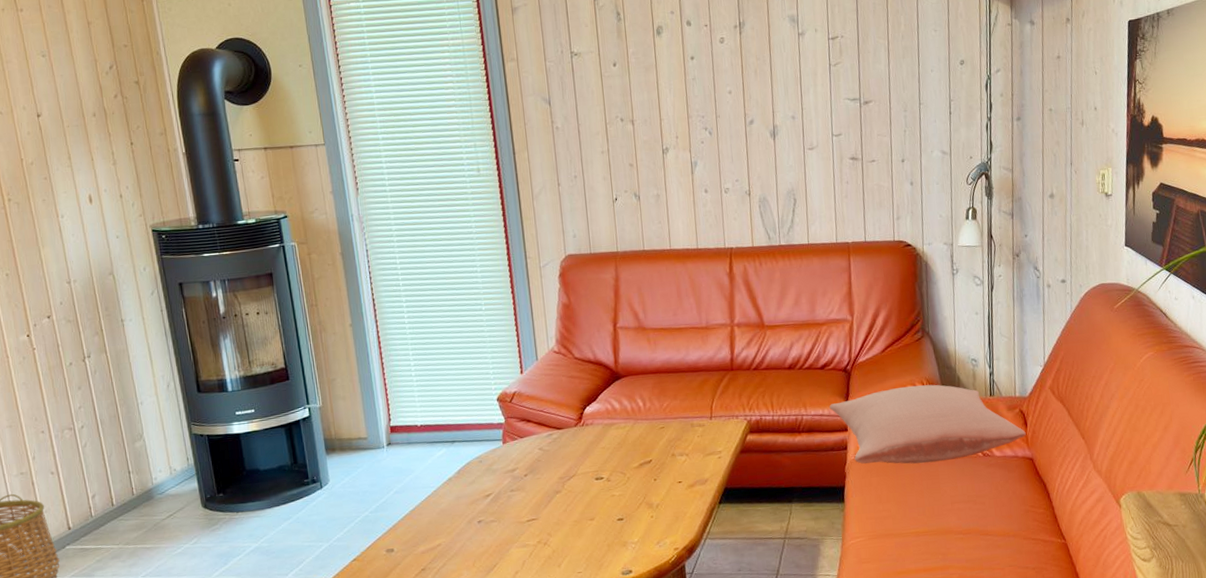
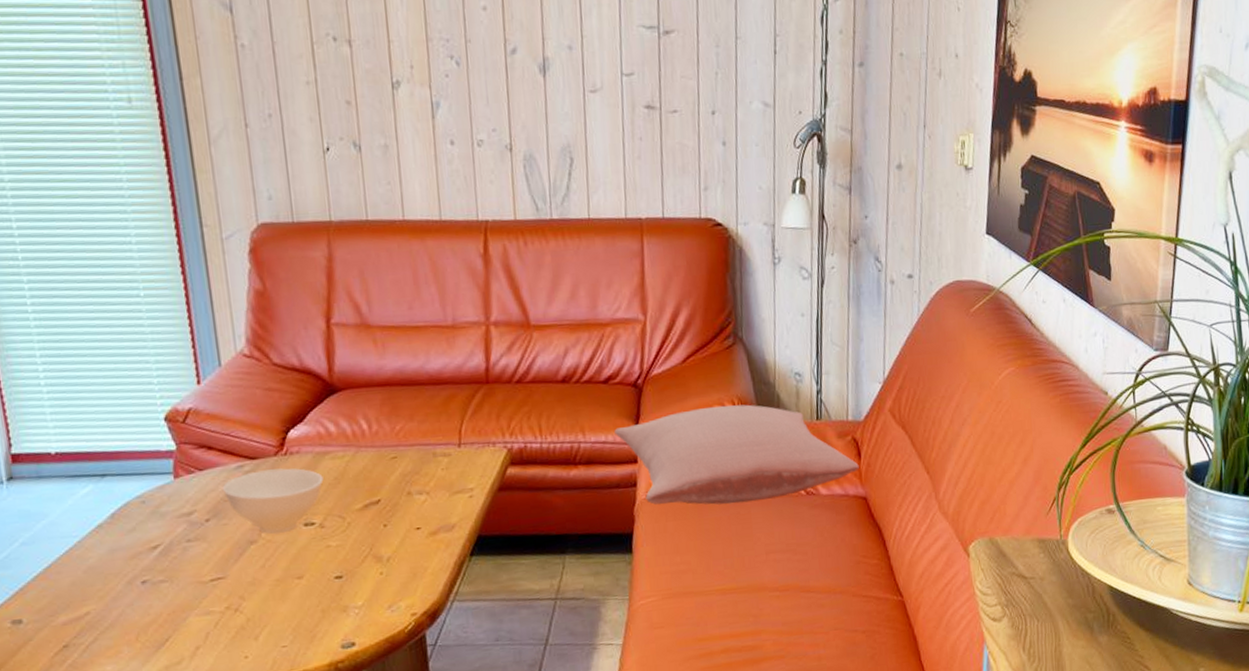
bowl: none [537,436,610,487] -> present [222,468,324,535]

